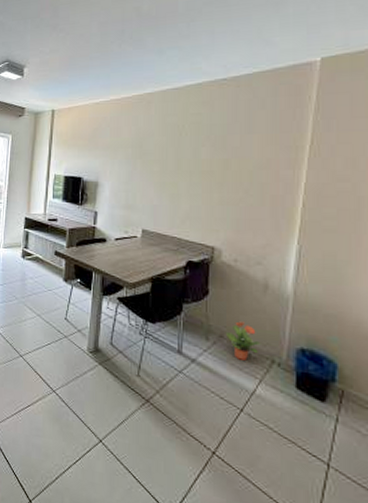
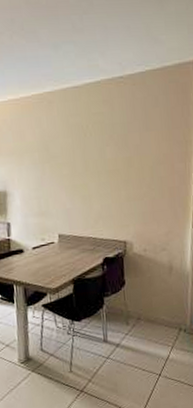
potted plant: present [225,321,261,361] -> none [141,302,171,335]

